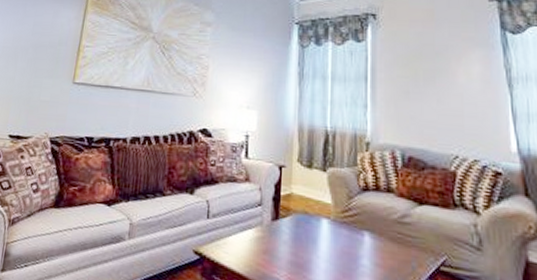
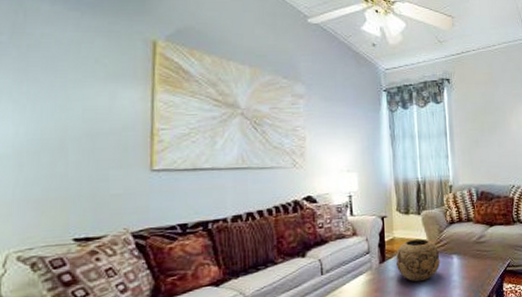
decorative bowl: none [290,199,347,256] -> present [395,238,440,282]

